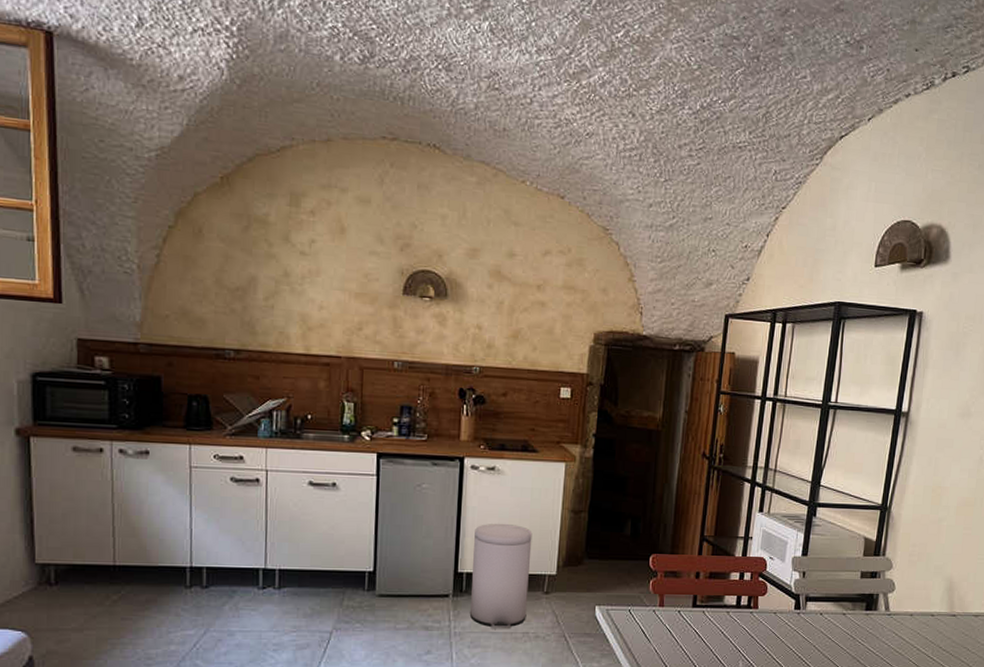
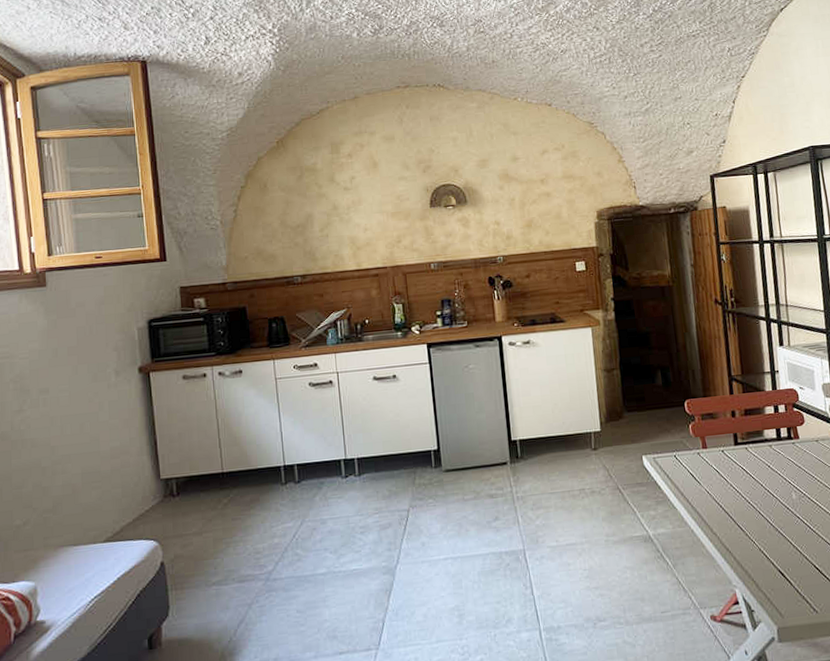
pedal bin: present [469,523,533,629] -> none [521,389,580,490]

